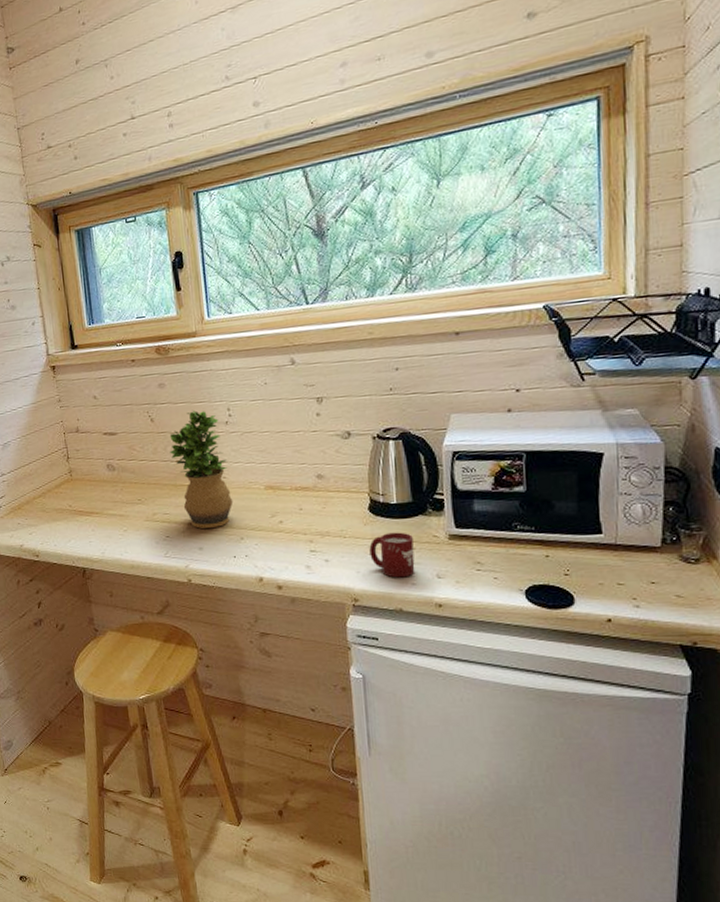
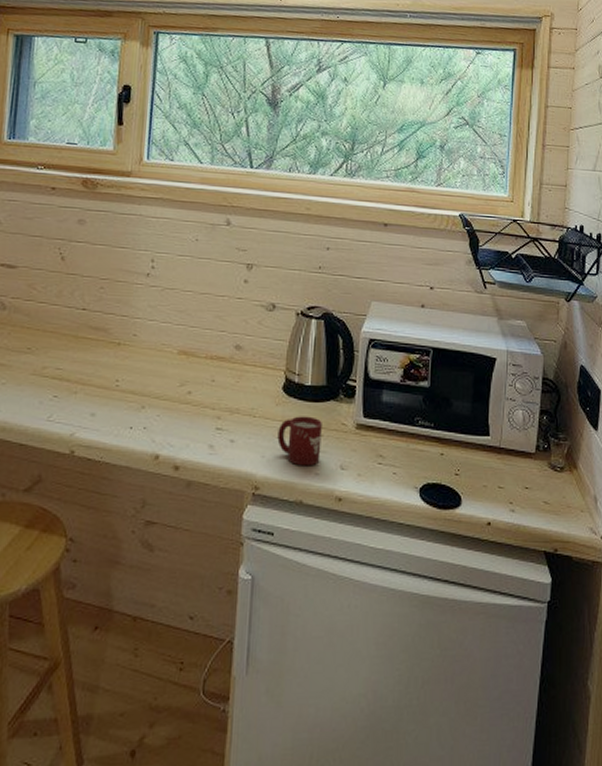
potted plant: present [170,409,233,529] -> none [77,254,141,391]

